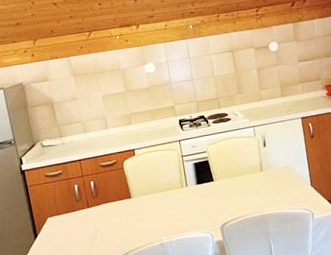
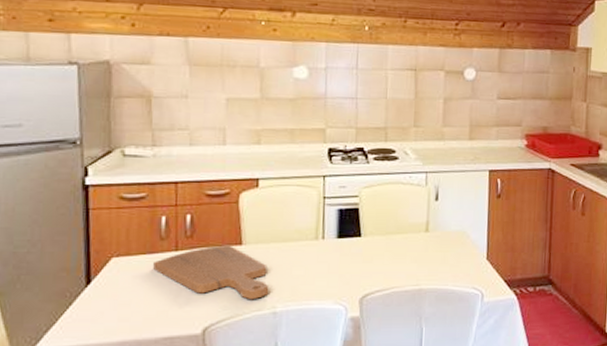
cutting board: none [75,199,156,237] -> present [153,245,269,300]

